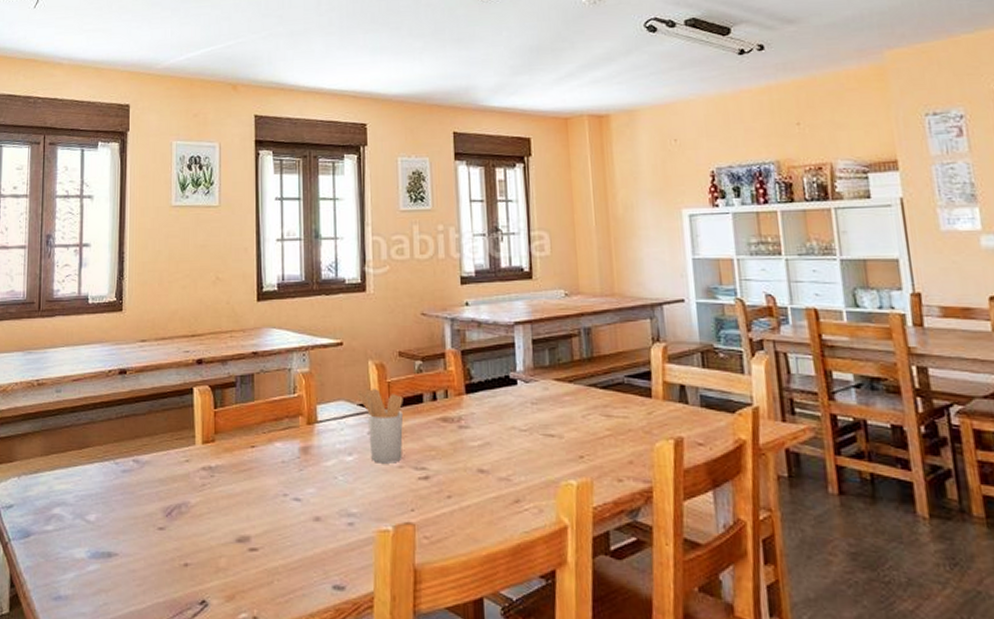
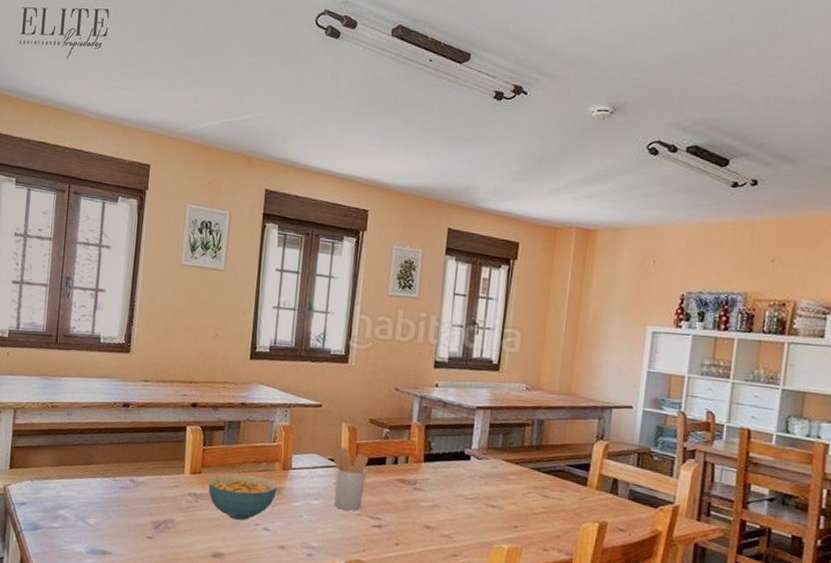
cereal bowl: none [224,435,304,492] -> present [208,473,278,521]

